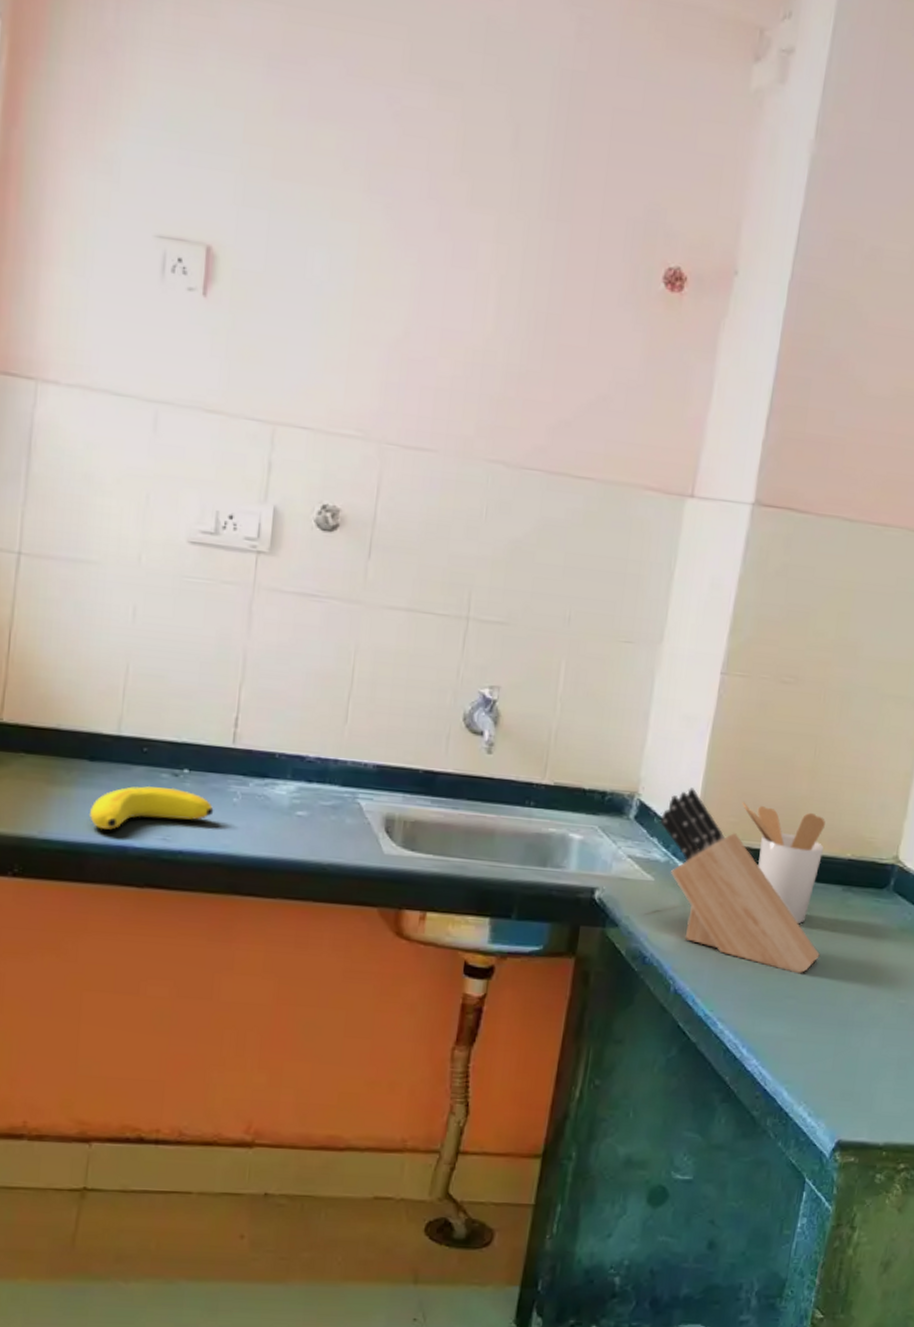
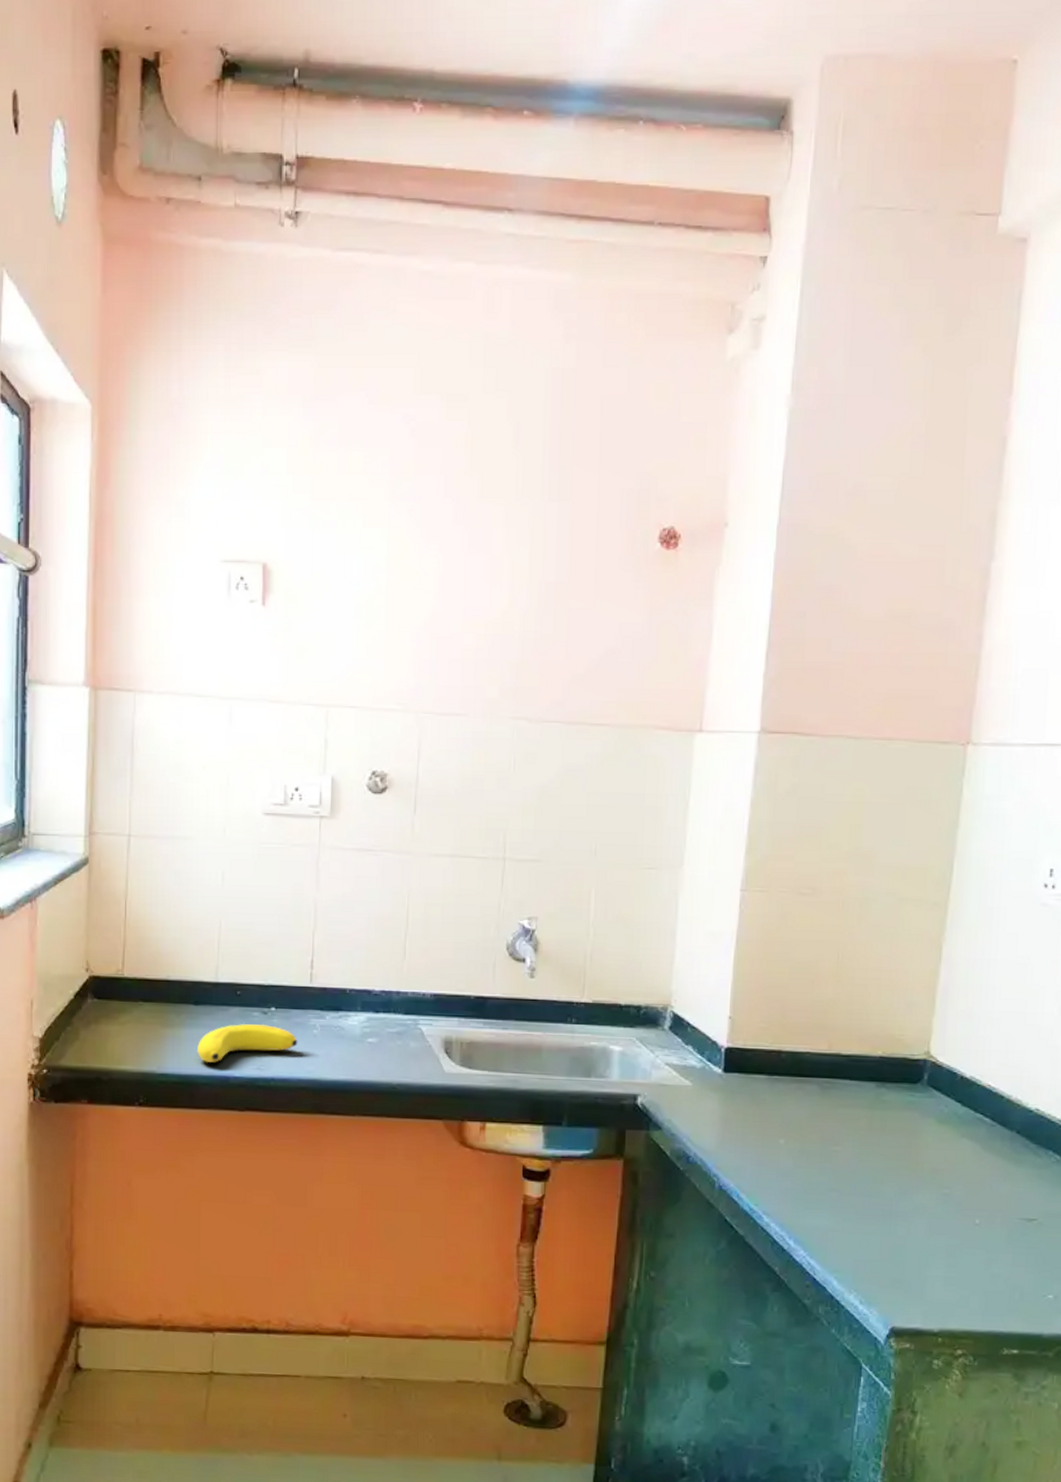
knife block: present [659,787,820,974] -> none [693,997,858,1168]
utensil holder: present [742,802,825,923] -> none [770,1008,854,1120]

